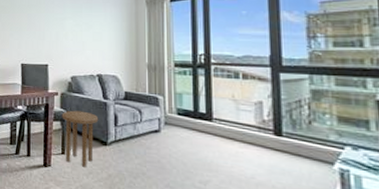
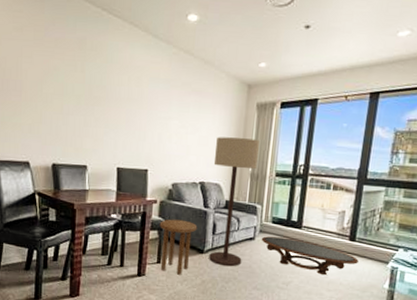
floor lamp: none [110,32,153,161] -> present [209,137,259,267]
coffee table: none [167,128,292,176] -> present [261,236,359,276]

